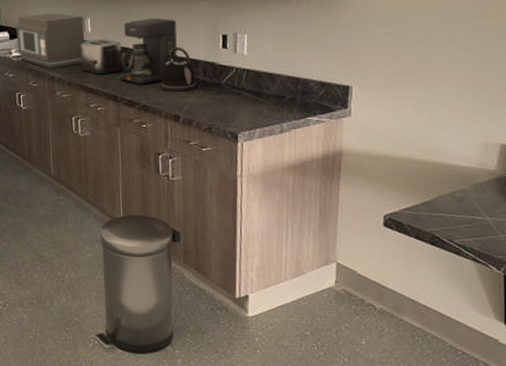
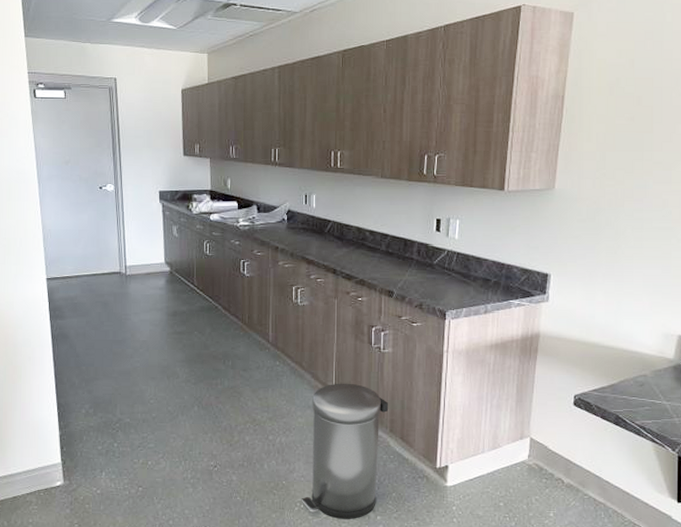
microwave: present [16,13,84,69] -> none [245,187,309,240]
toaster: present [78,39,123,75] -> none [303,215,343,248]
coffee maker: present [119,17,178,85] -> none [340,198,396,260]
kettle: present [161,47,196,92] -> none [378,227,410,269]

